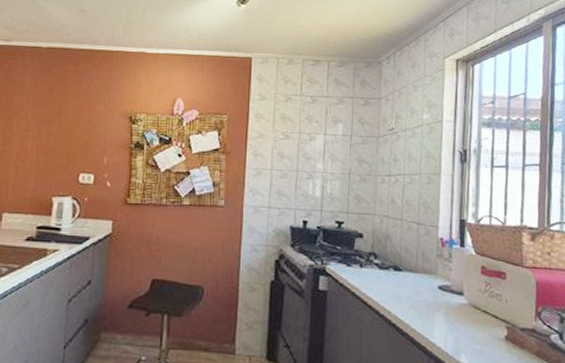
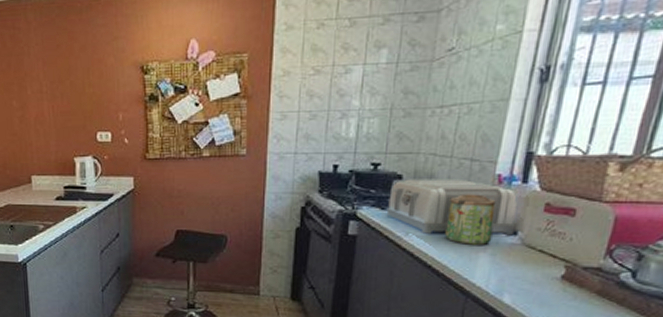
toaster: none [352,238,461,296] -> present [386,179,517,236]
canister: none [404,254,444,304] -> present [445,194,496,245]

